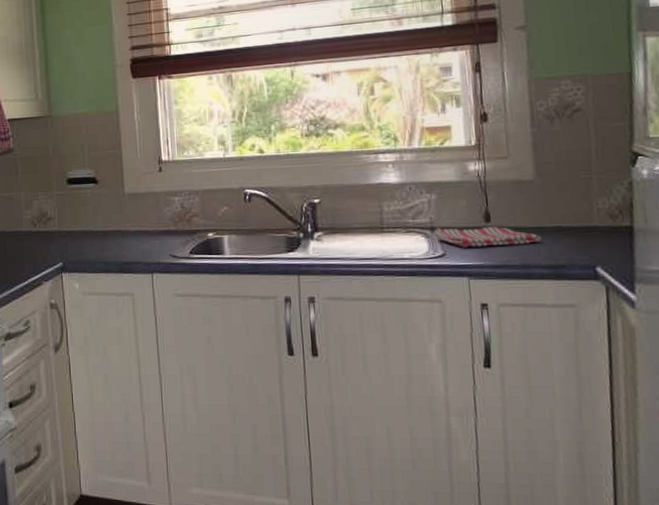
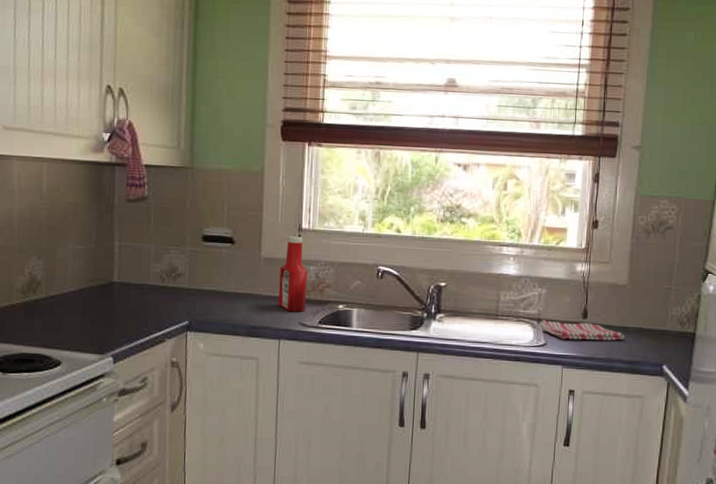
ketchup bottle: none [145,169,174,244] -> present [278,236,308,312]

